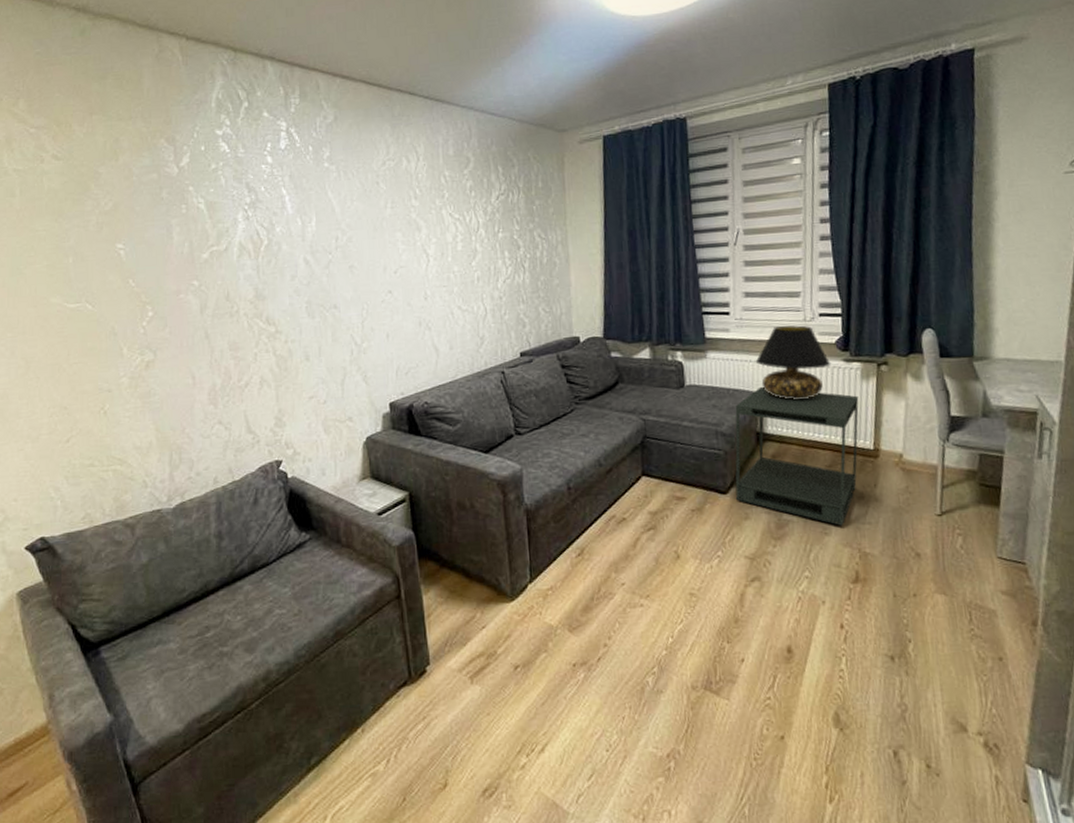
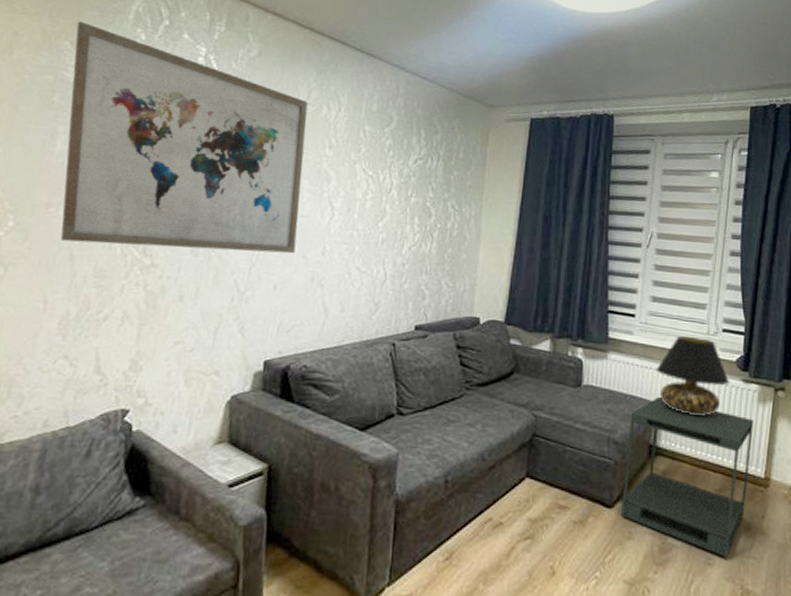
wall art: none [167,118,400,322] -> present [60,21,308,254]

